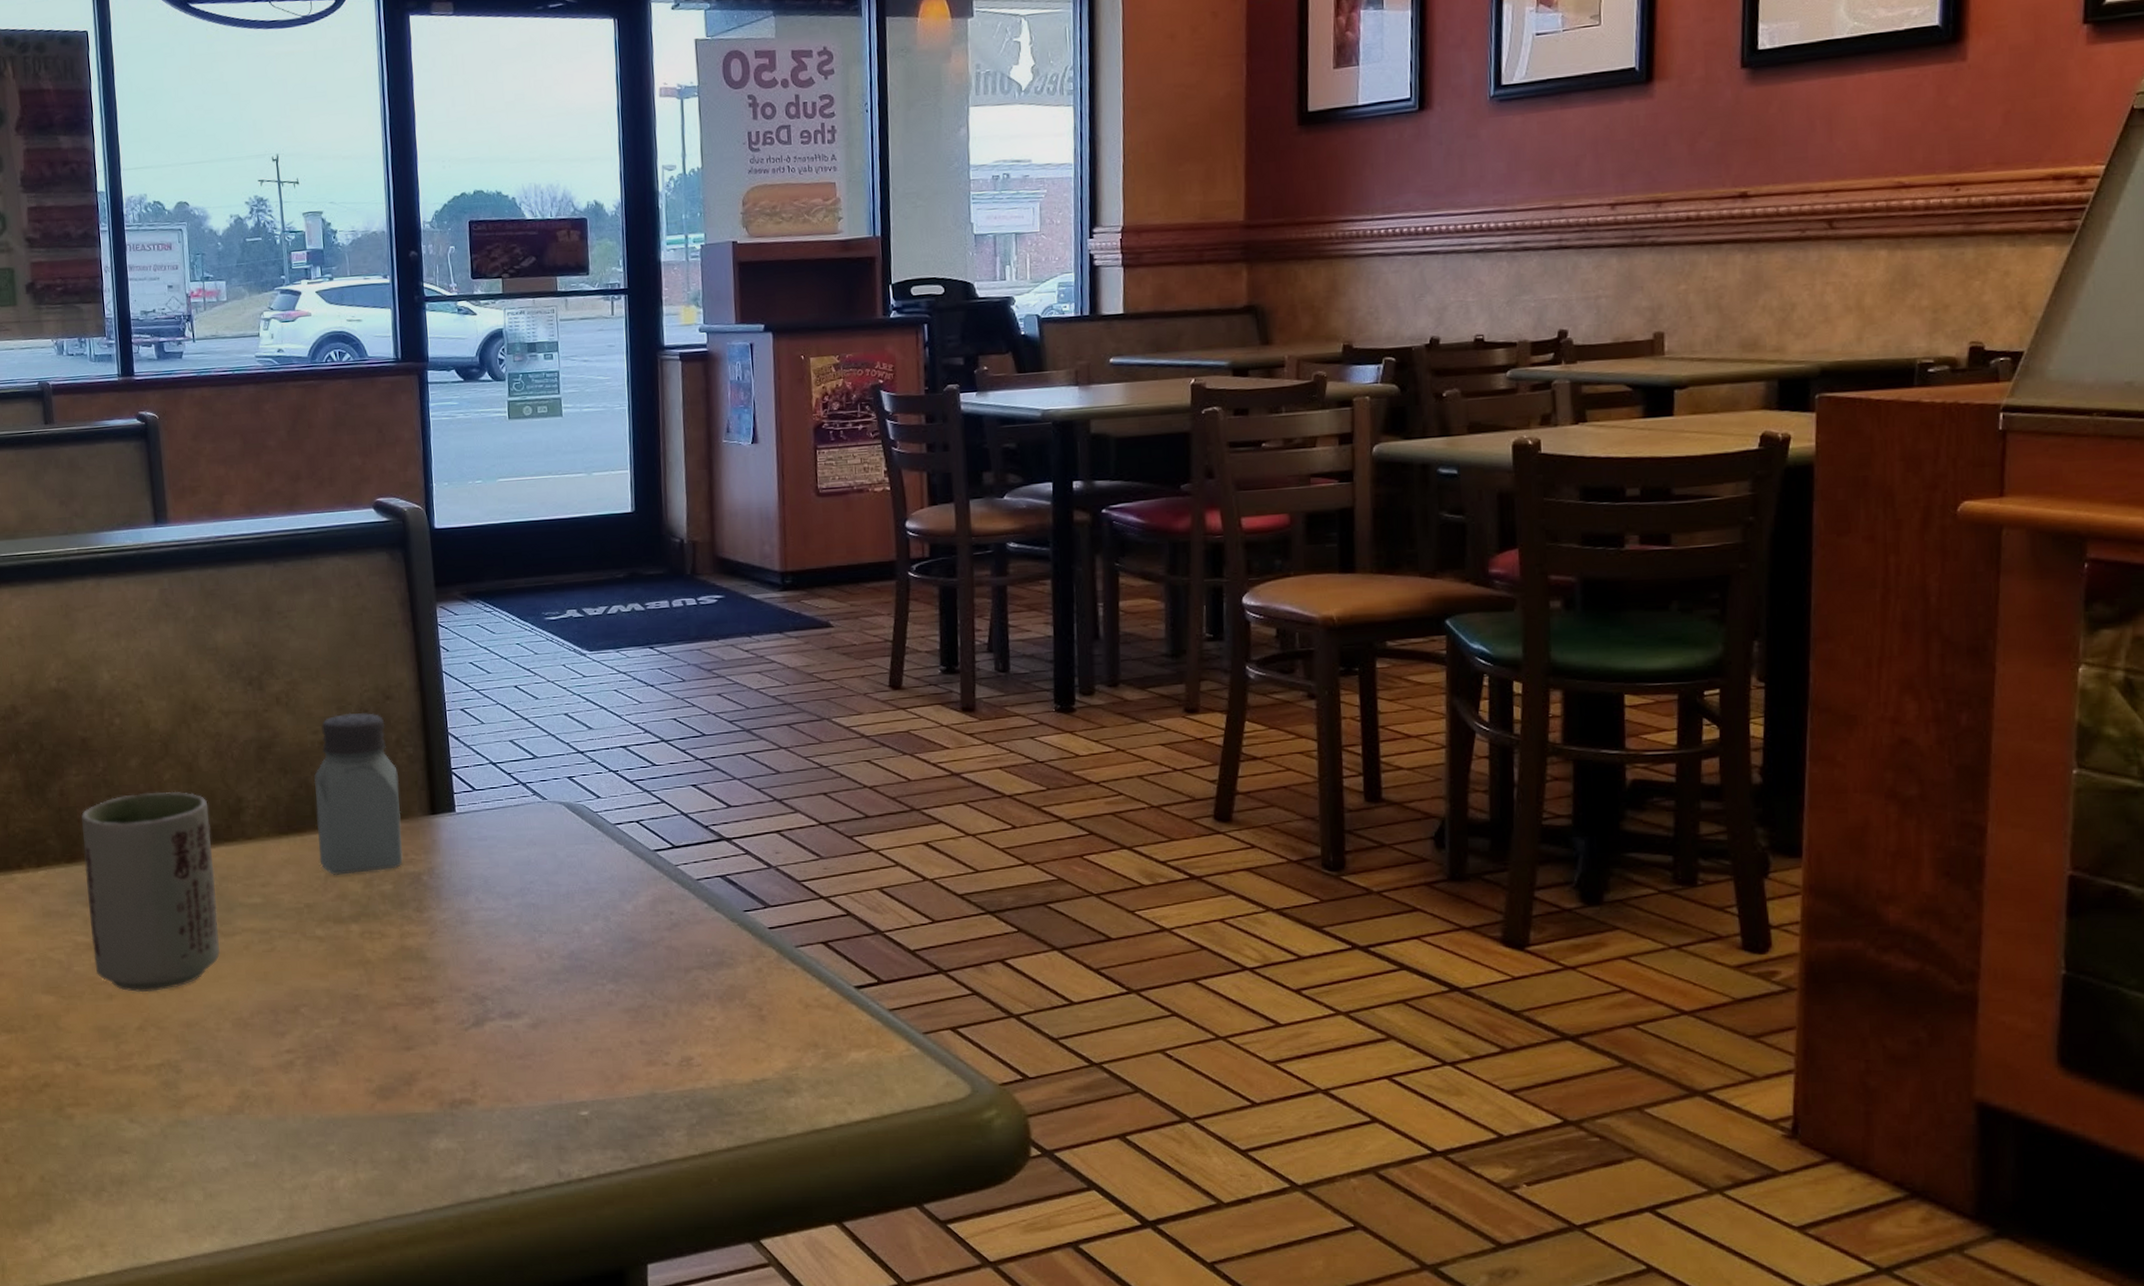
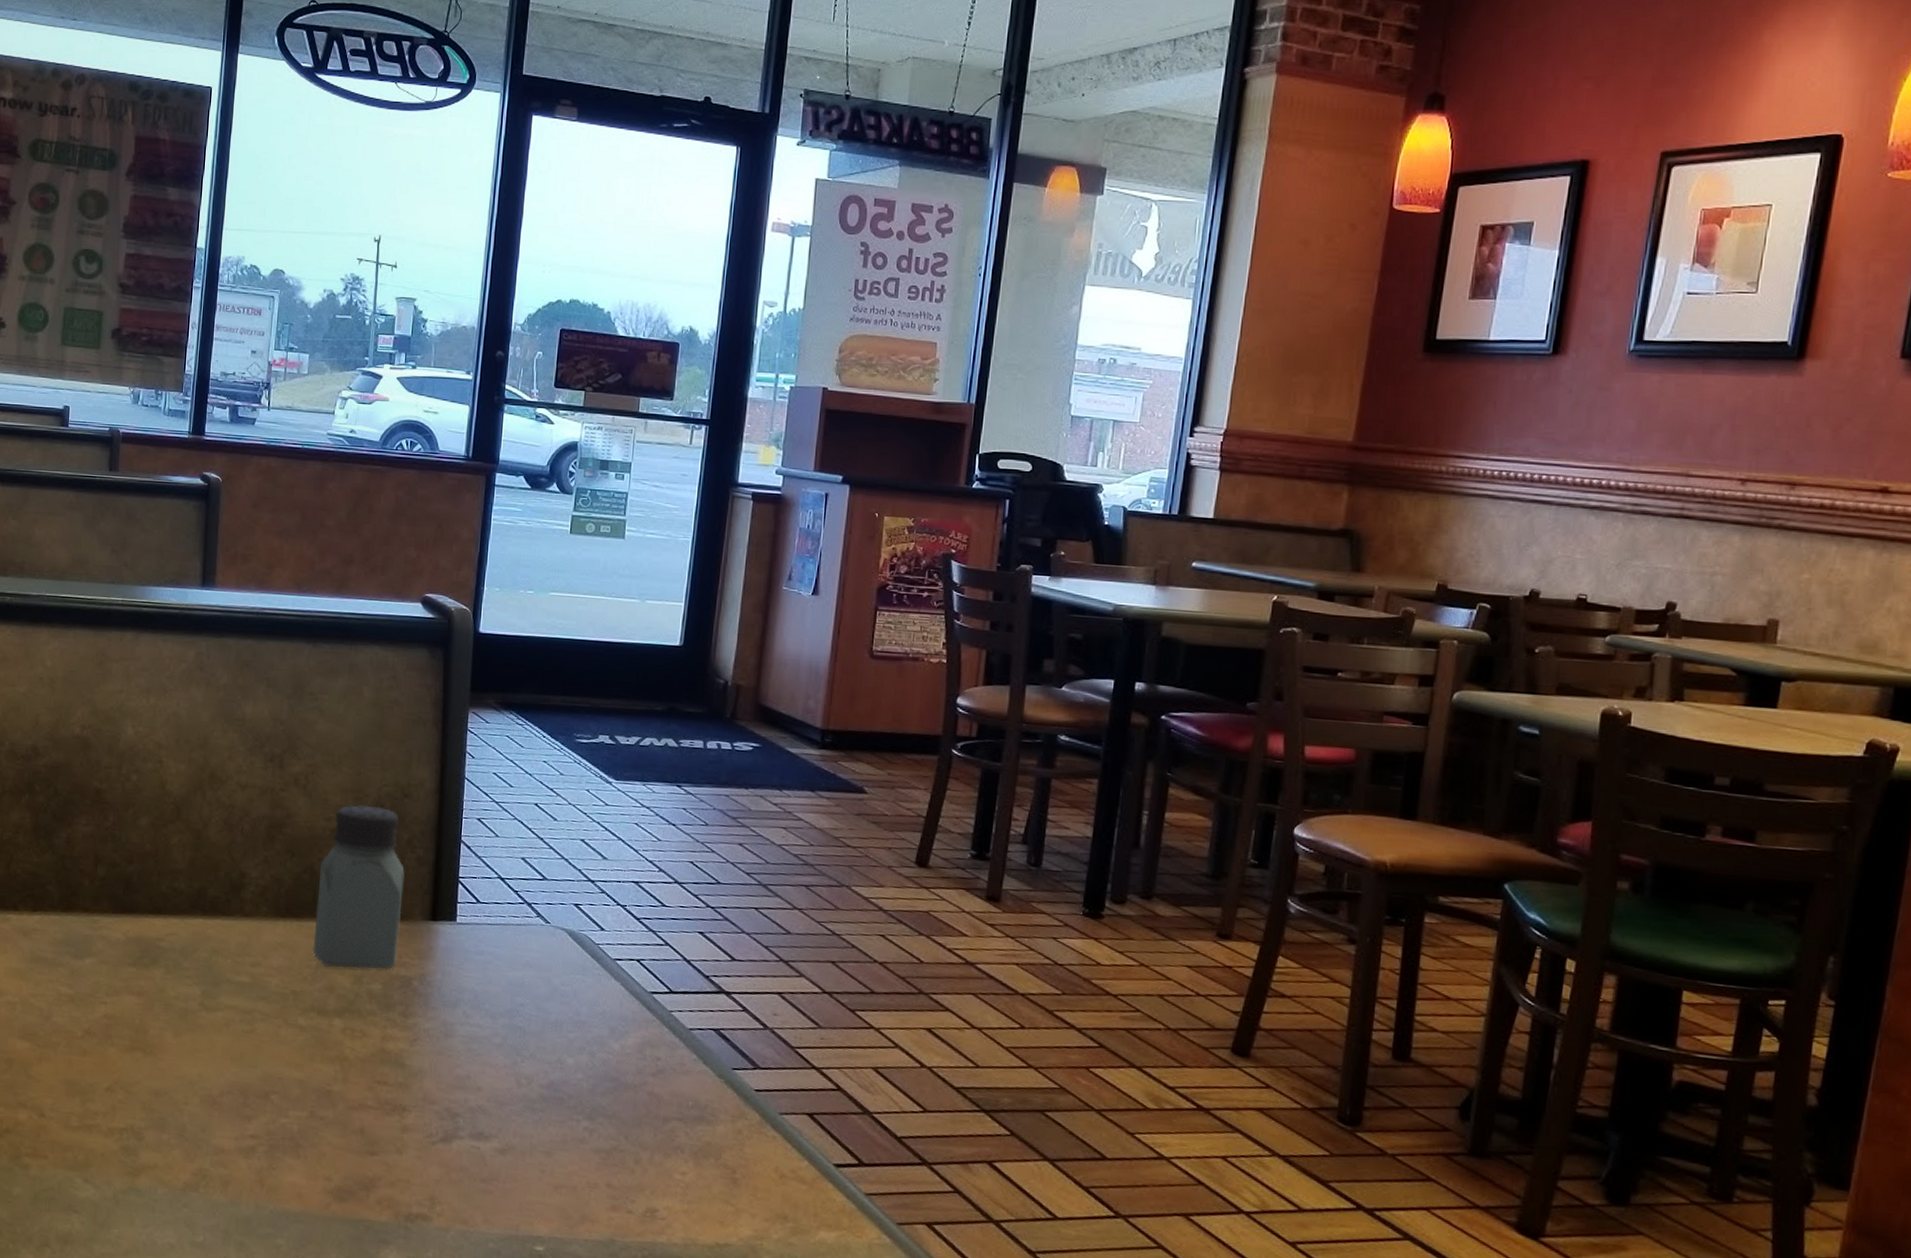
cup: present [81,791,221,993] -> none [74,853,211,1055]

